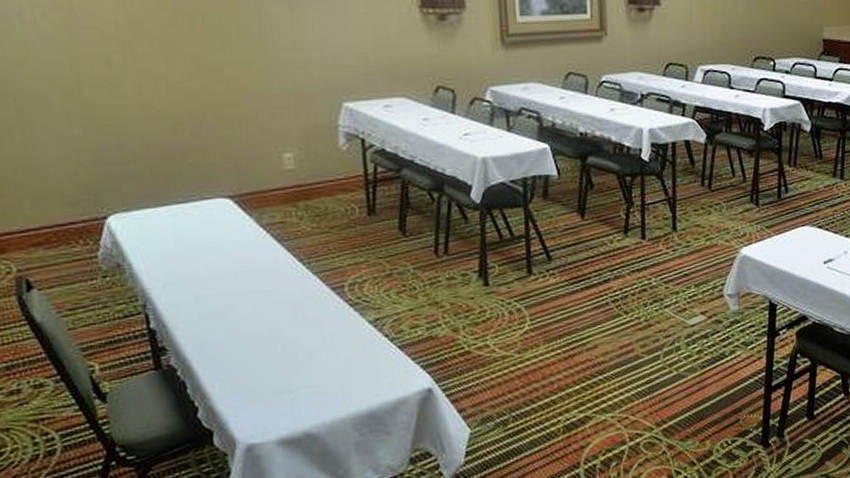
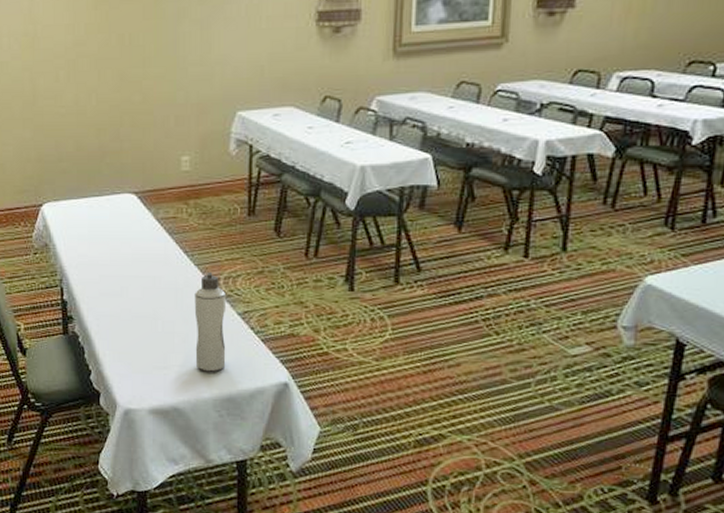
water bottle: none [316,280,362,390] -> present [194,273,226,373]

